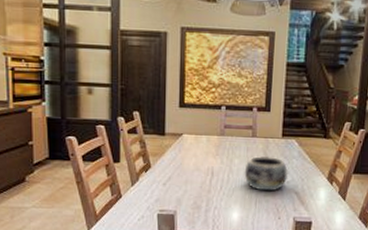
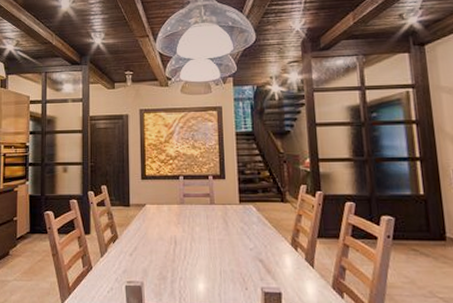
decorative bowl: present [244,155,289,192] -> none [206,222,251,260]

